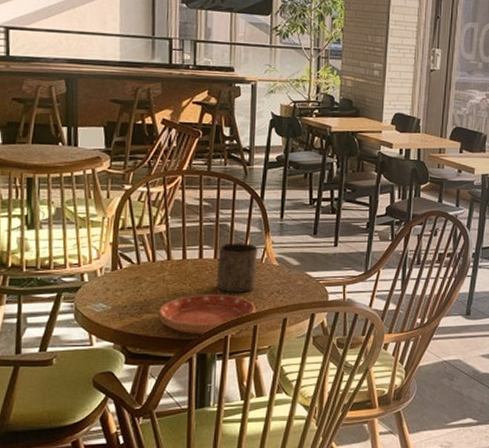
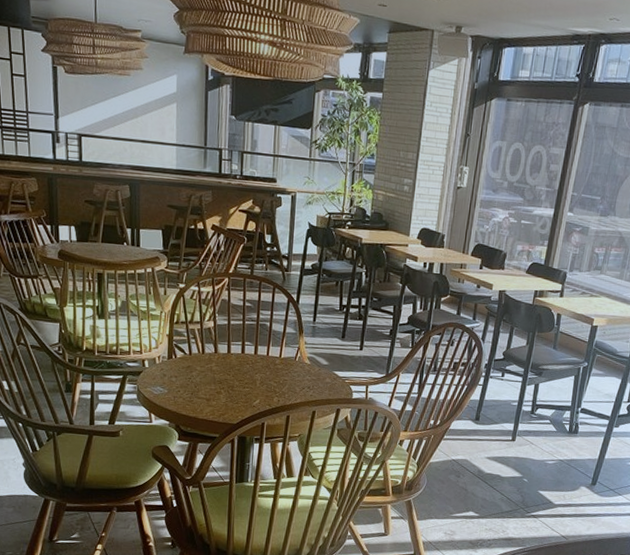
saucer: present [159,294,256,334] -> none [206,385,289,420]
cup: present [217,242,258,293] -> none [256,340,293,386]

